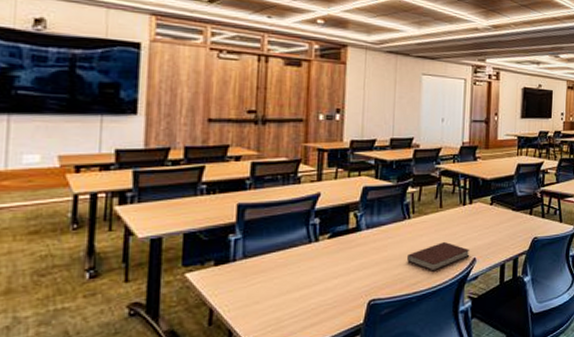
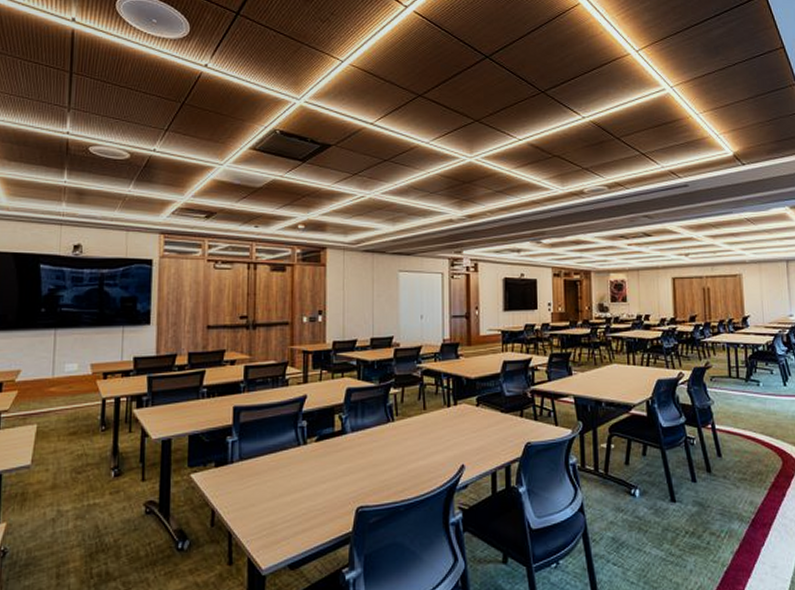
notebook: present [407,241,470,271] -> none [393,445,458,478]

